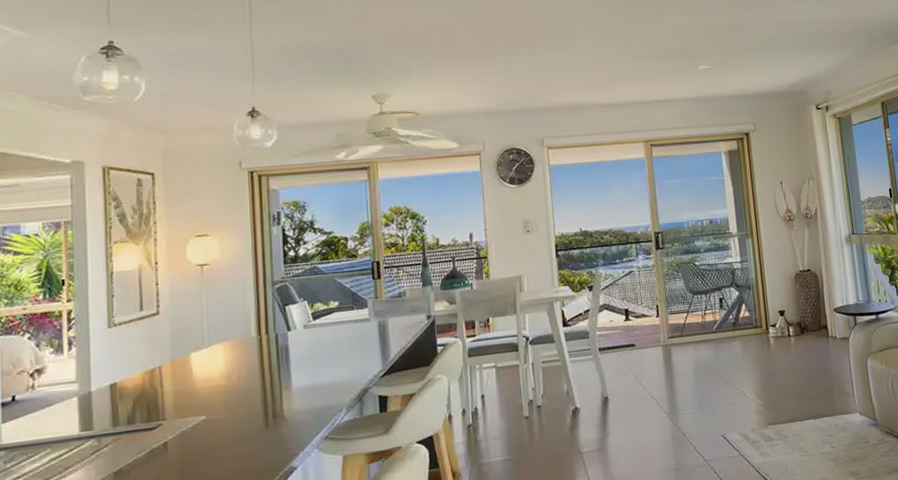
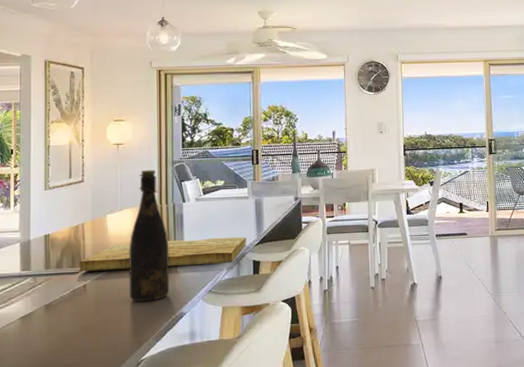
cutting board: none [158,368,369,427] -> present [80,237,246,272]
bottle: none [221,293,275,458] -> present [129,169,170,302]

